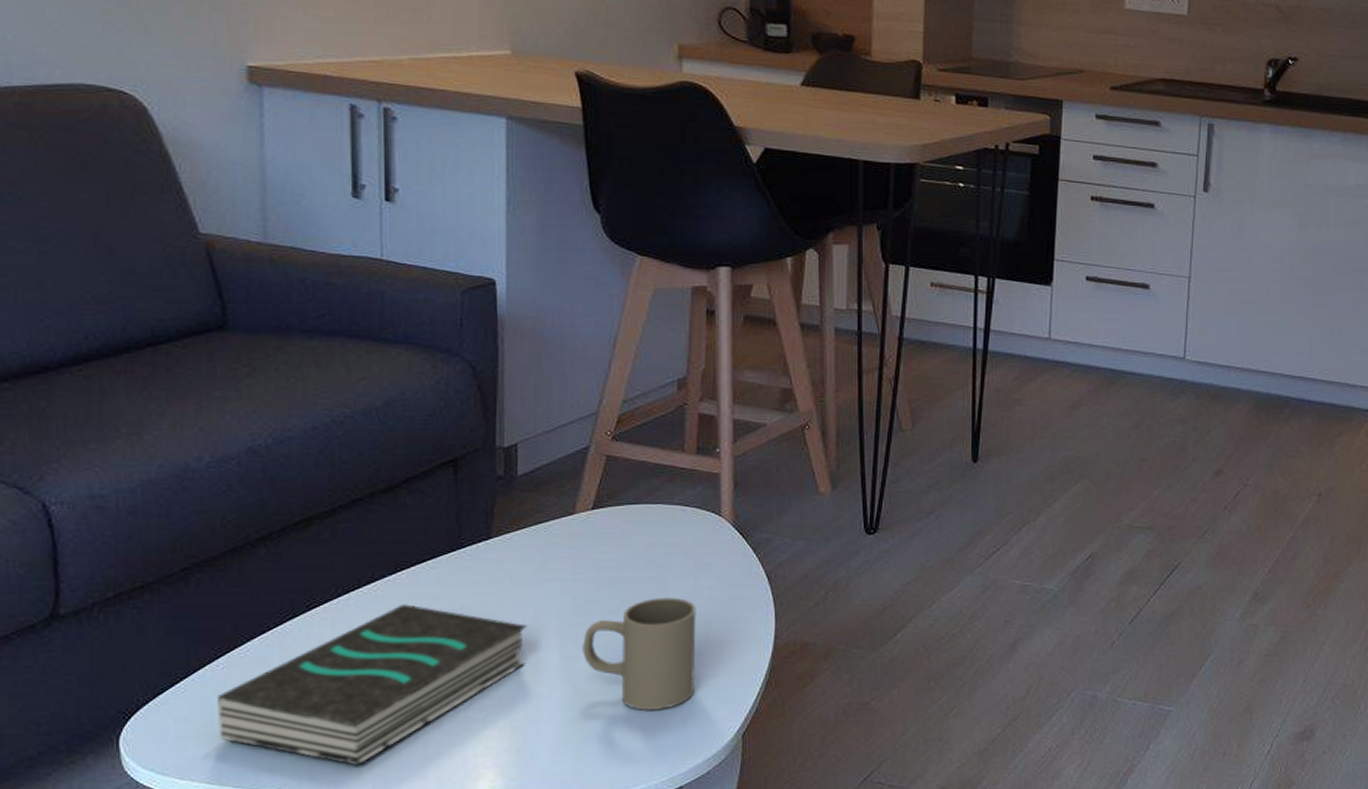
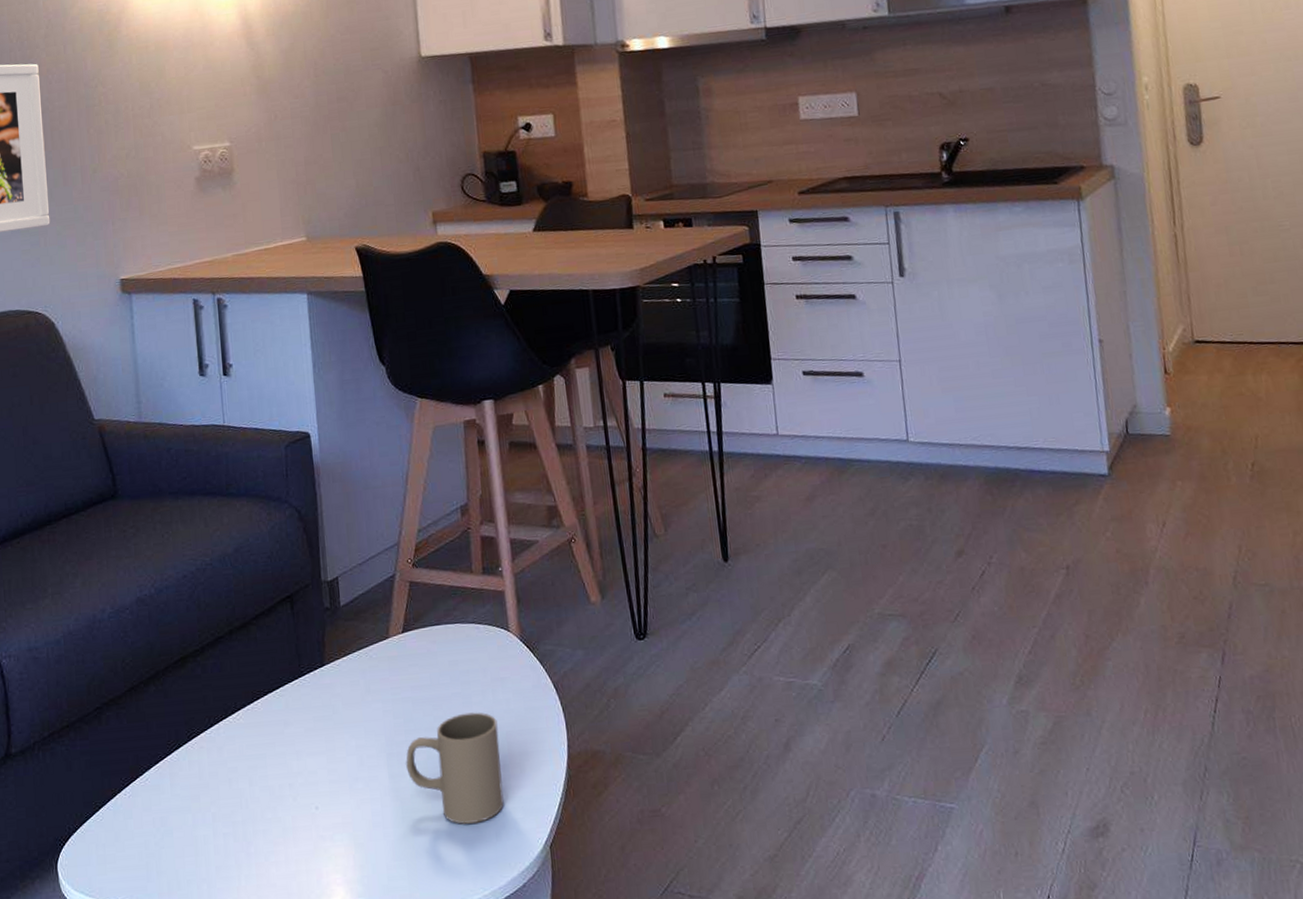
book: present [216,604,528,766] -> none [126,730,361,885]

